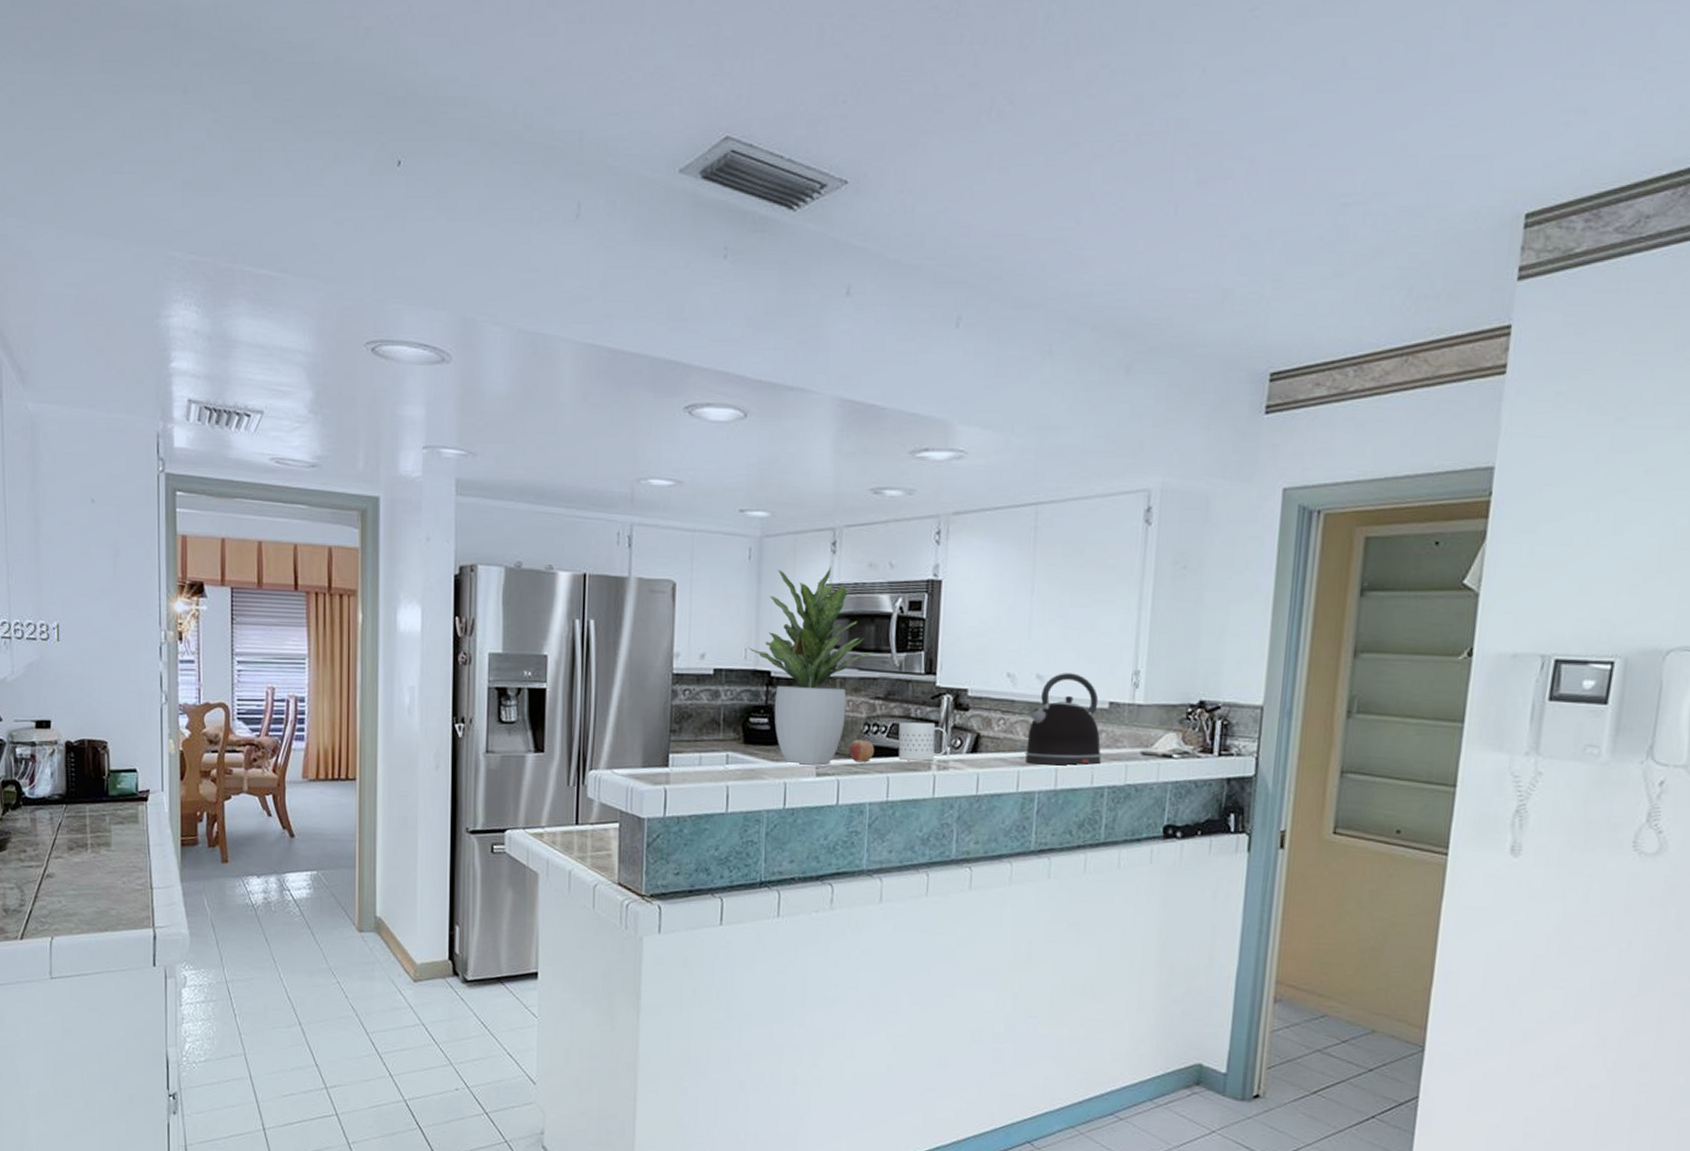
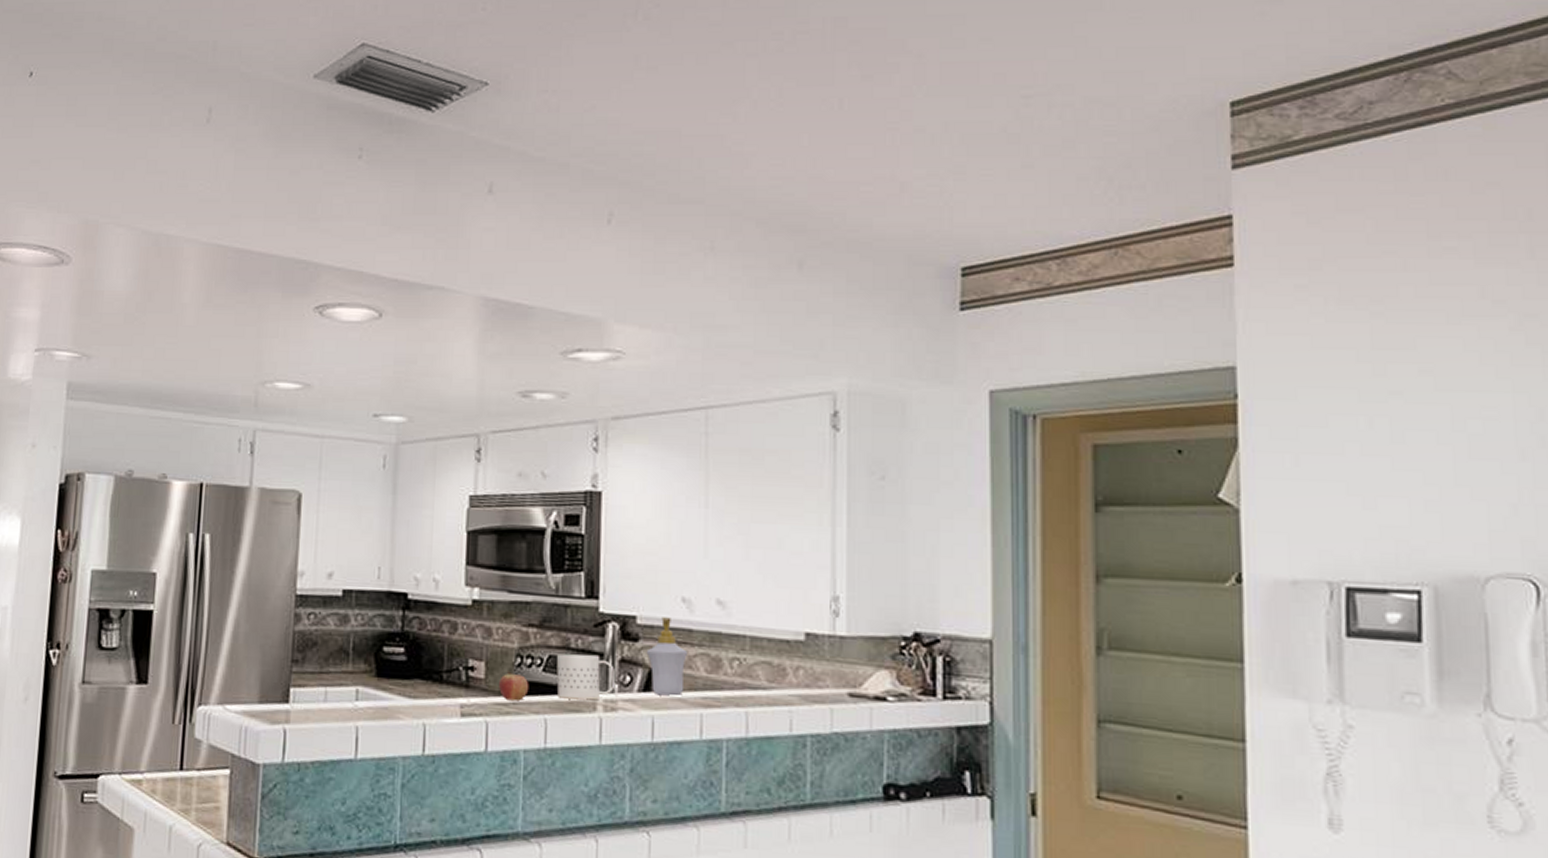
potted plant: present [748,566,874,766] -> none [382,476,526,704]
soap bottle: none [975,690,1011,757] -> present [646,617,689,697]
kettle: present [1025,673,1103,766] -> none [707,598,802,709]

